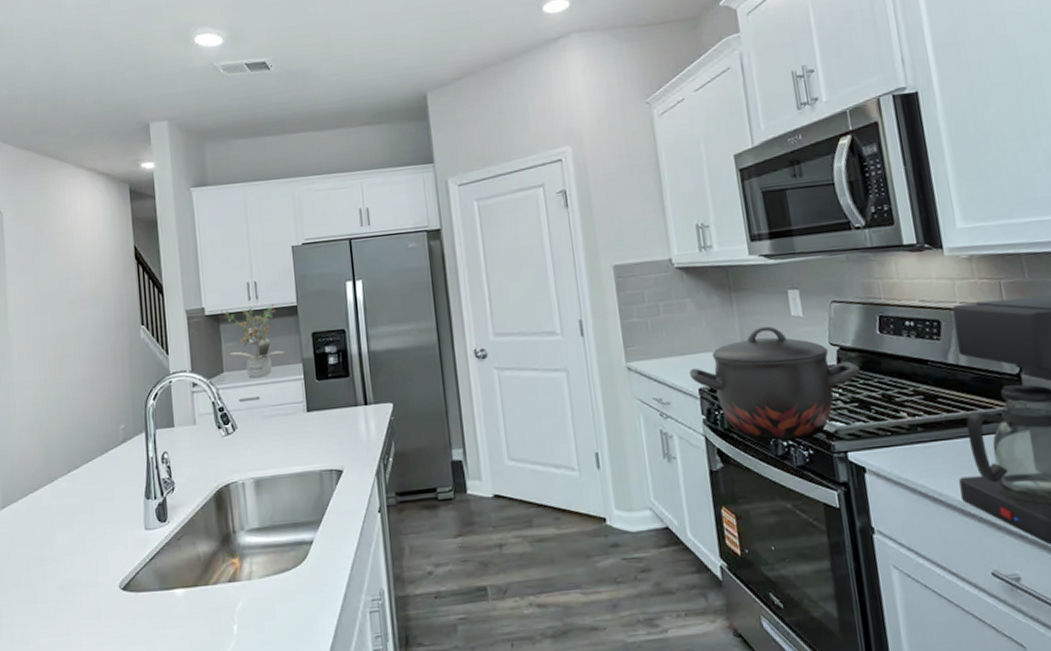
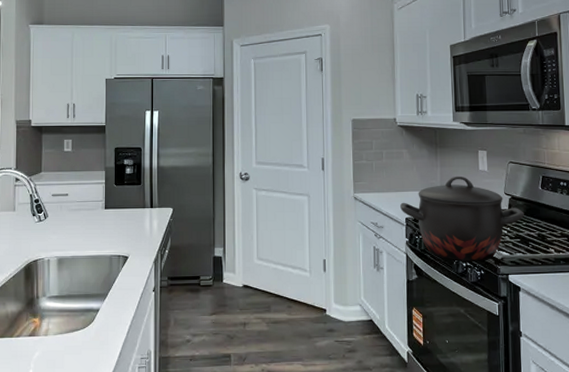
potted plant: present [221,303,285,378] -> none [44,122,92,178]

